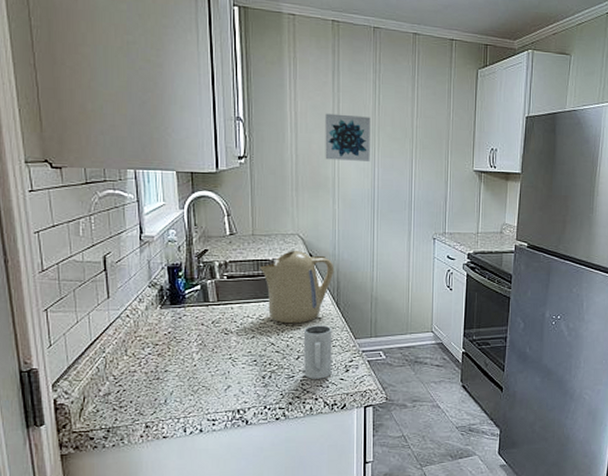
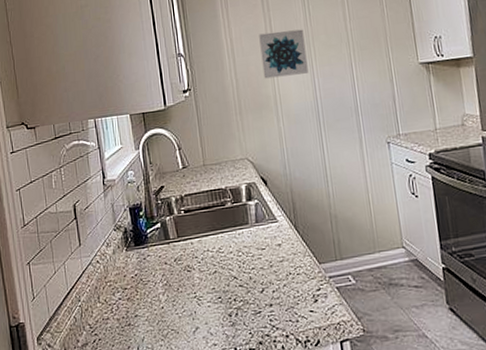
kettle: present [260,250,334,324] -> none [214,174,288,255]
mug: present [303,325,332,379] -> none [264,251,300,314]

